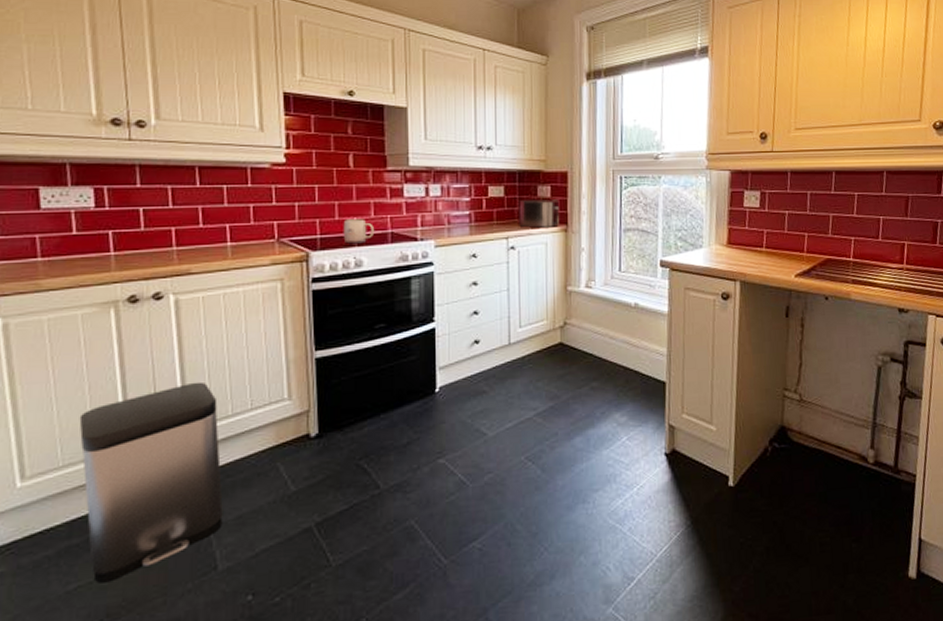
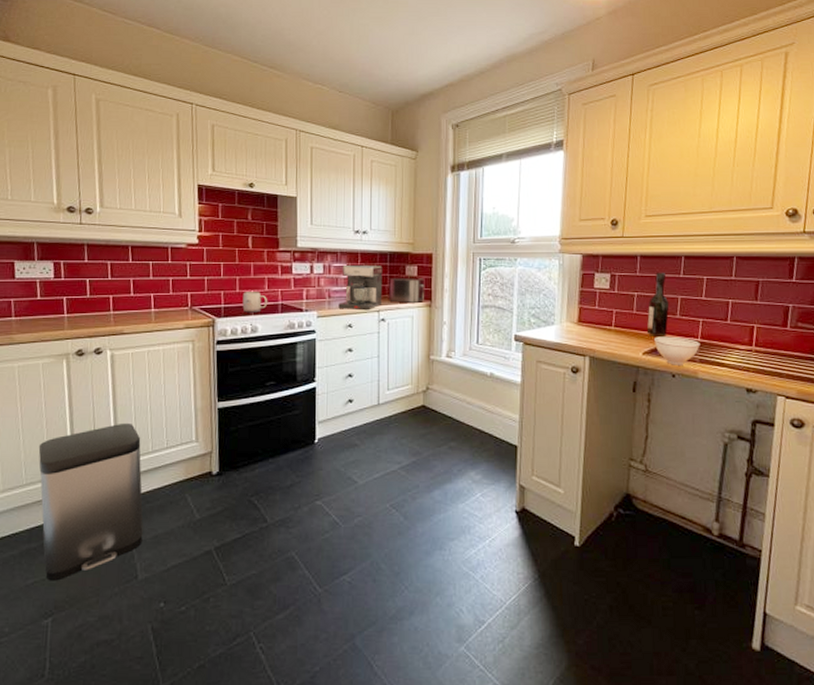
coffee maker: none [460,185,511,238] -> present [338,264,383,311]
bottle: none [798,188,821,257] -> present [646,272,670,336]
bowl: none [805,257,853,287] -> present [653,336,700,365]

